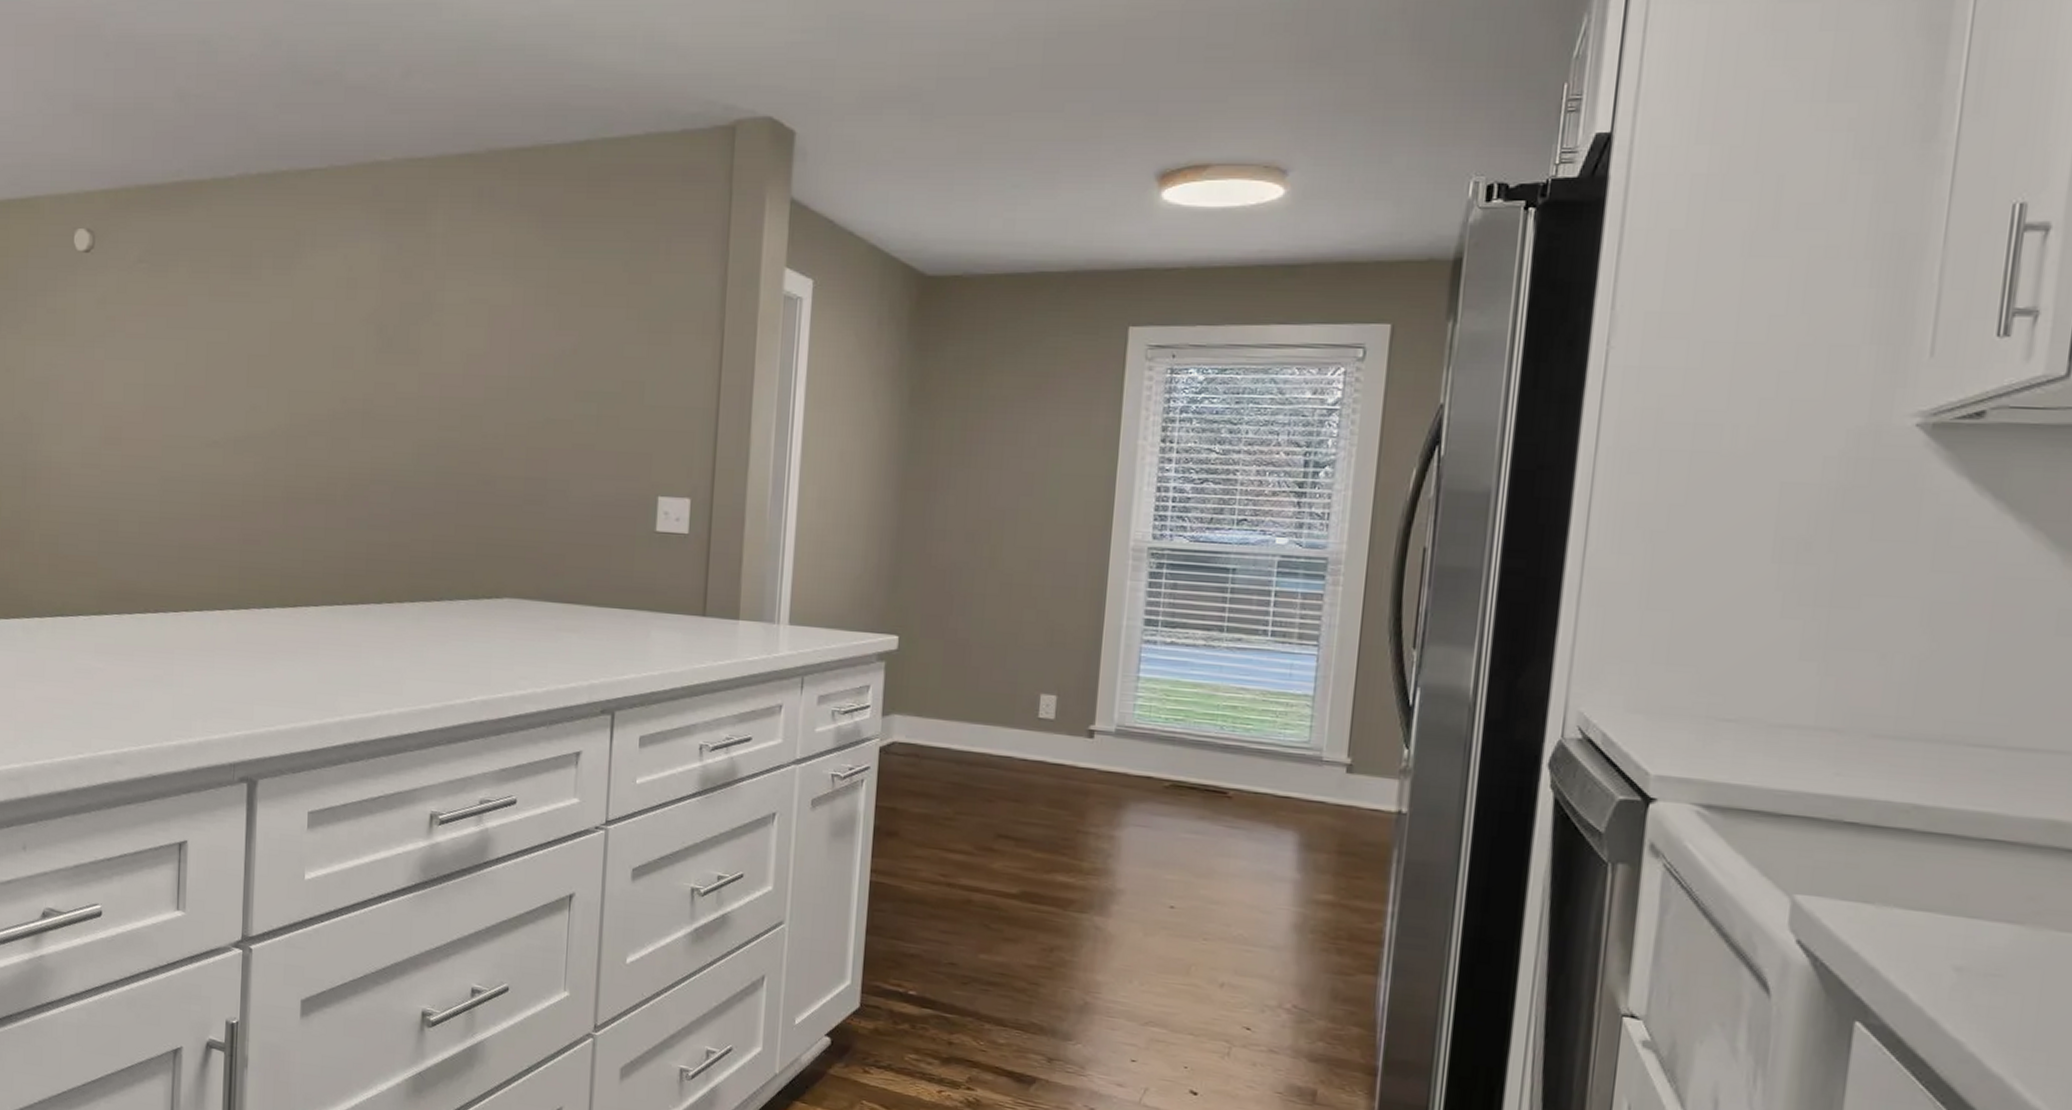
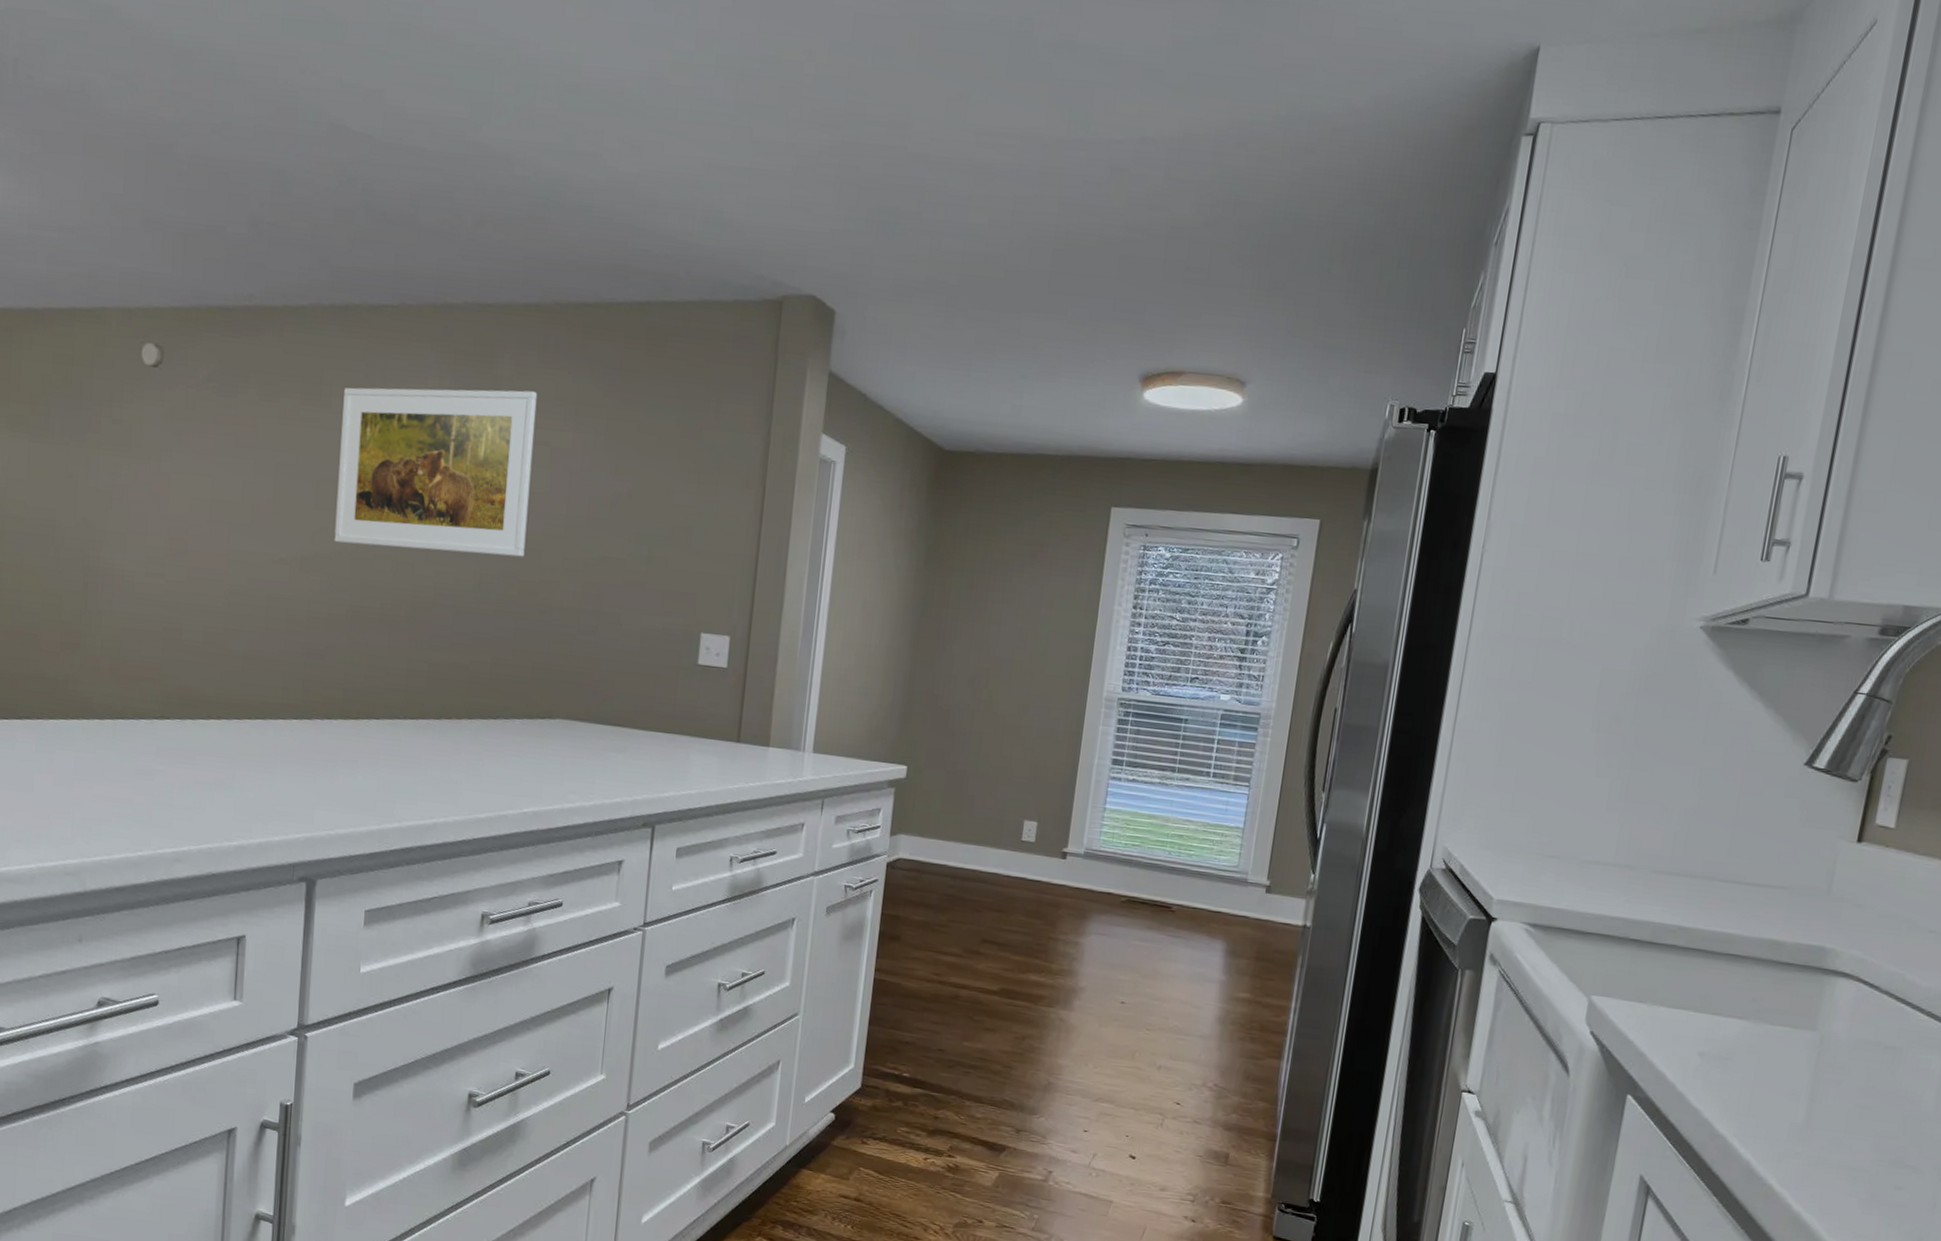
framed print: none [267,246,474,425] -> present [334,387,538,557]

